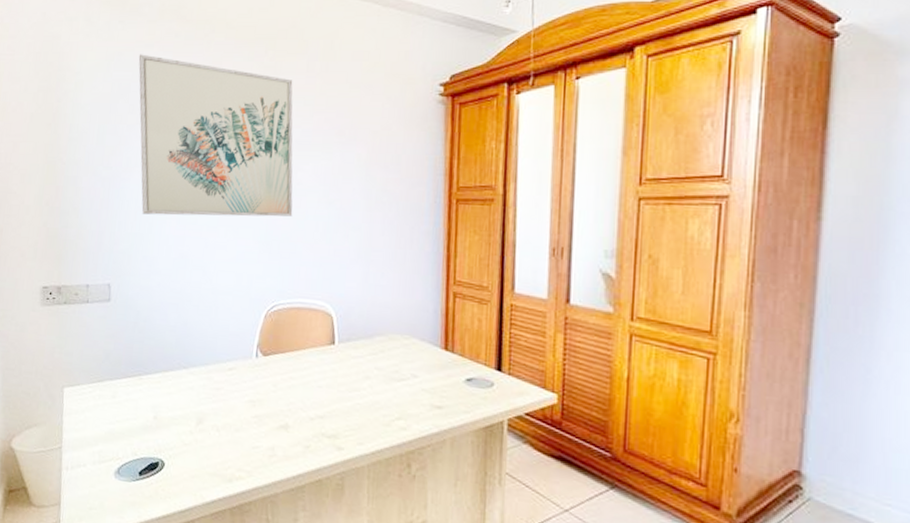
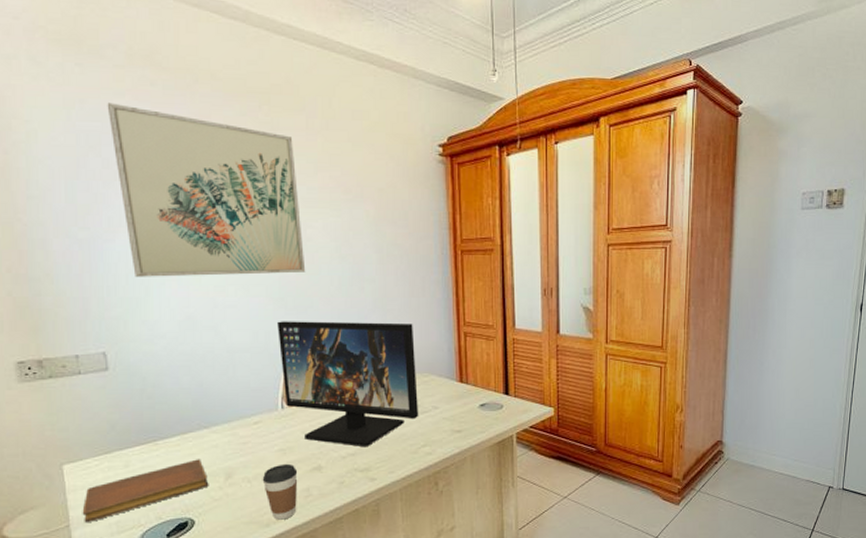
notebook: none [73,399,182,448] -> present [82,459,209,523]
coffee cup: none [230,416,265,478] -> present [262,463,298,520]
computer monitor: none [260,265,397,411] -> present [277,321,419,448]

